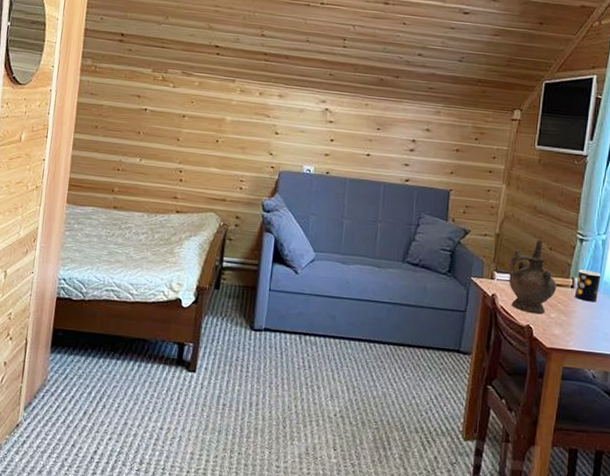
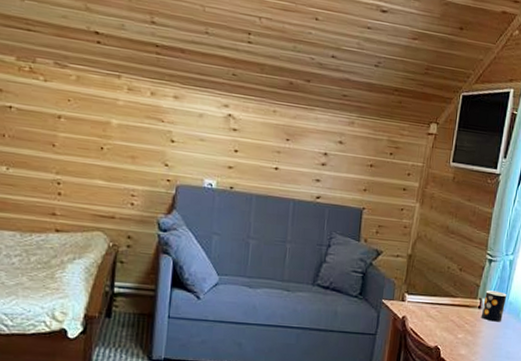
ceremonial vessel: present [508,240,557,315] -> none [419,261,465,336]

